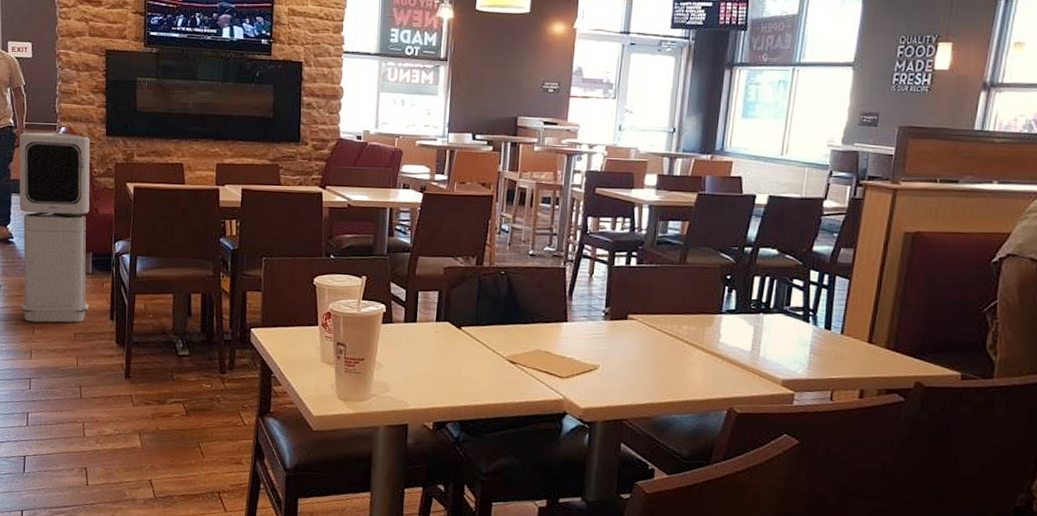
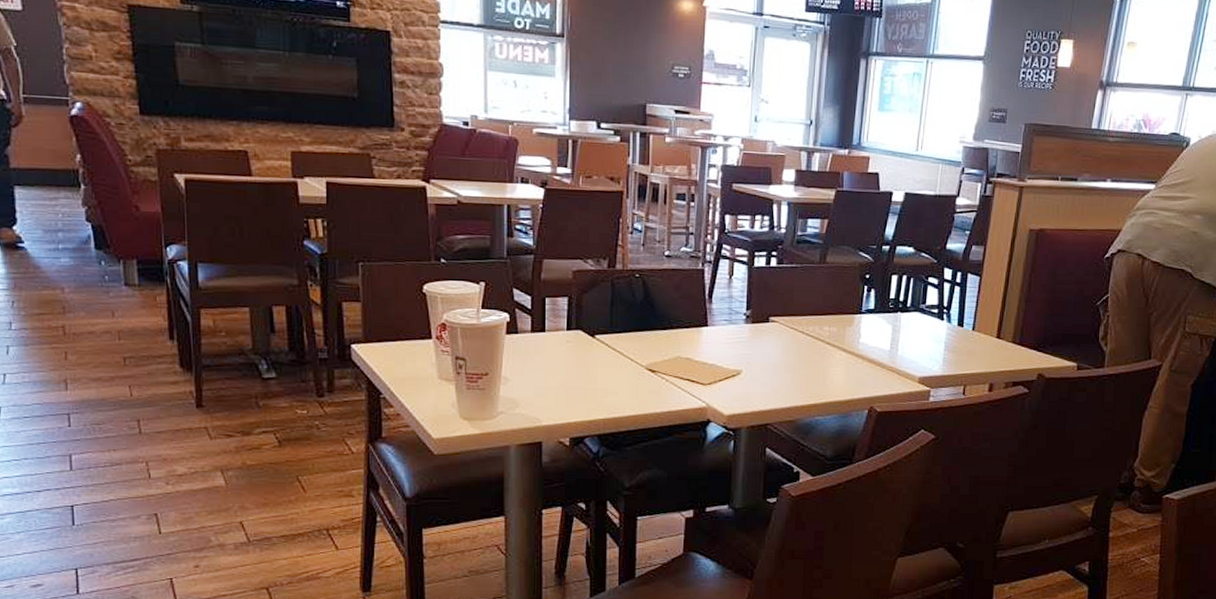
air purifier: present [19,132,90,323] -> none [16,108,139,346]

